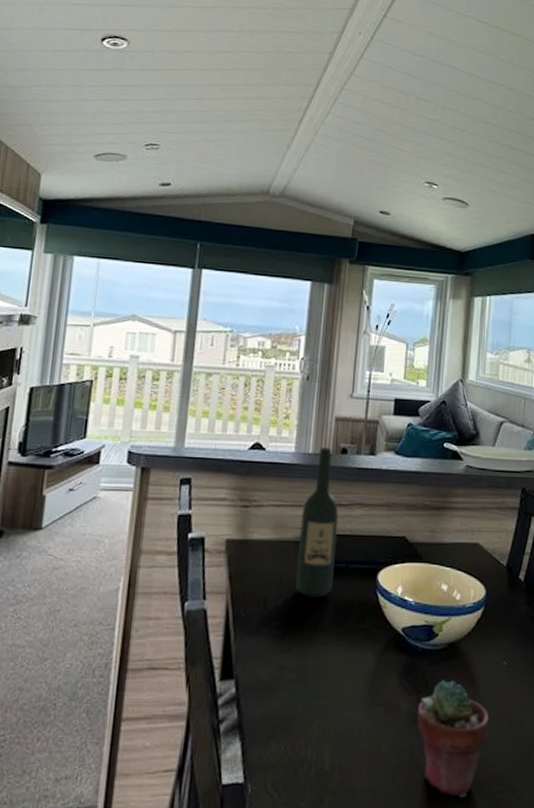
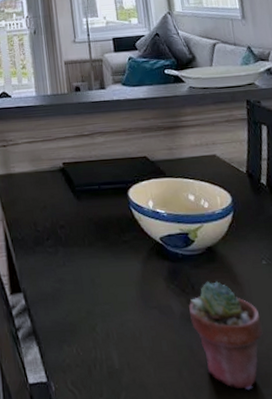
wine bottle: present [296,446,339,599] -> none [51,87,91,219]

